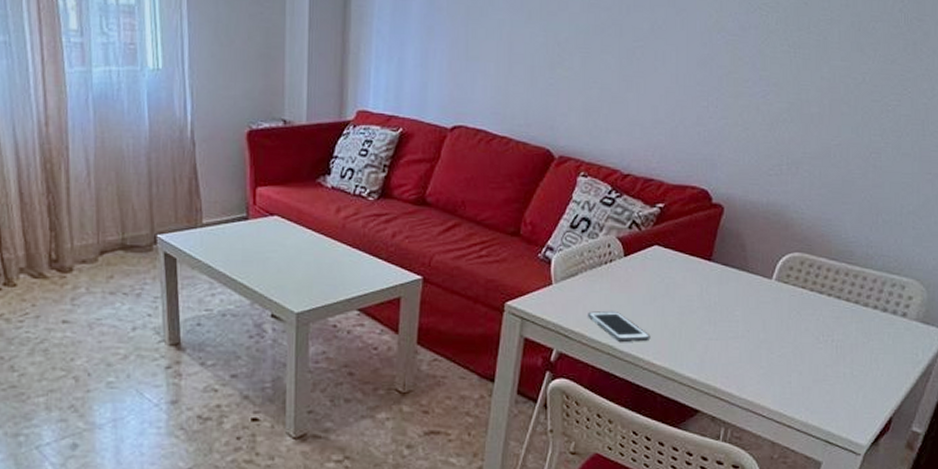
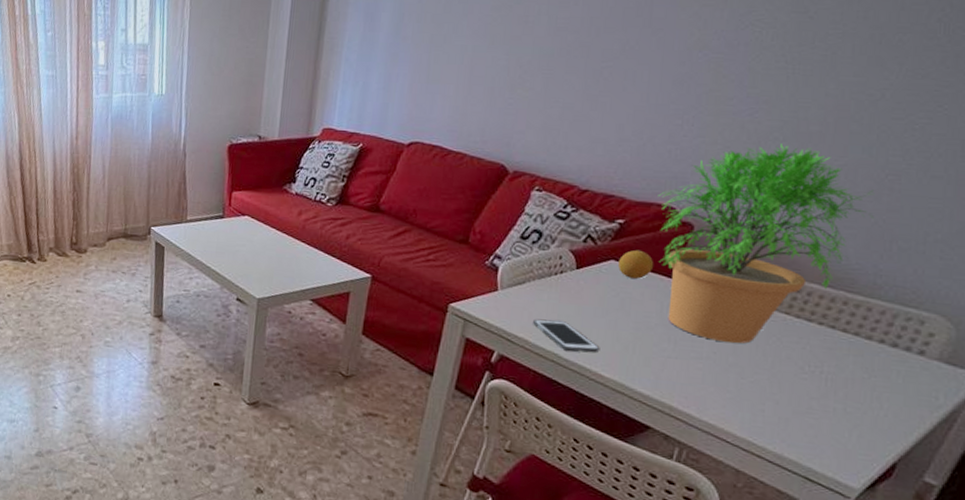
fruit: none [660,233,693,263] -> present [617,249,654,279]
potted plant: none [691,124,863,321] -> present [658,143,875,344]

